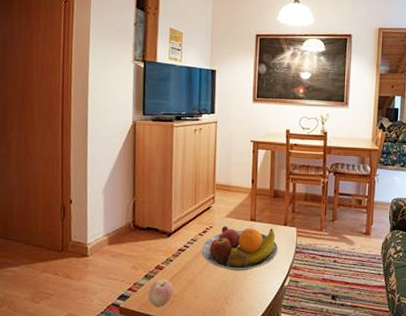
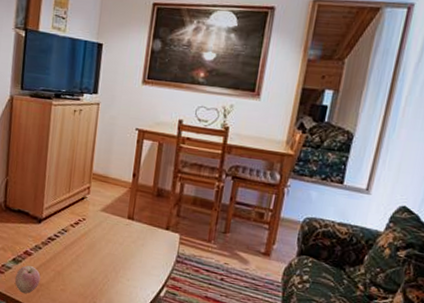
fruit bowl: present [202,225,279,271] -> none [72,219,157,272]

